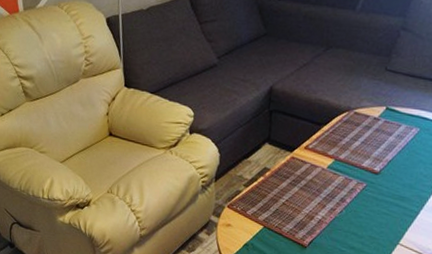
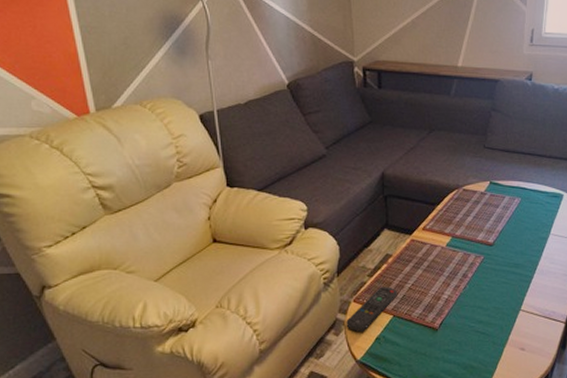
remote control: none [218,197,271,236] -> present [346,286,397,332]

